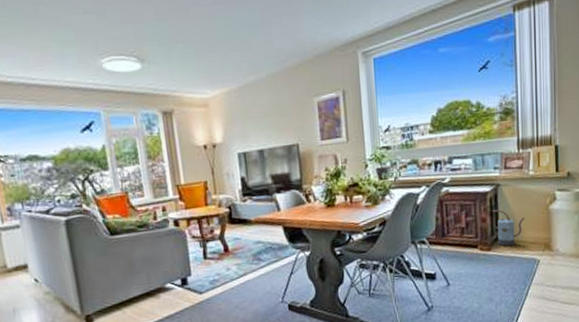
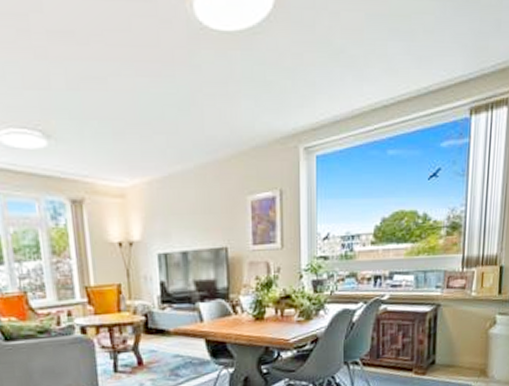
watering can: present [492,209,525,246] -> none [430,331,463,371]

